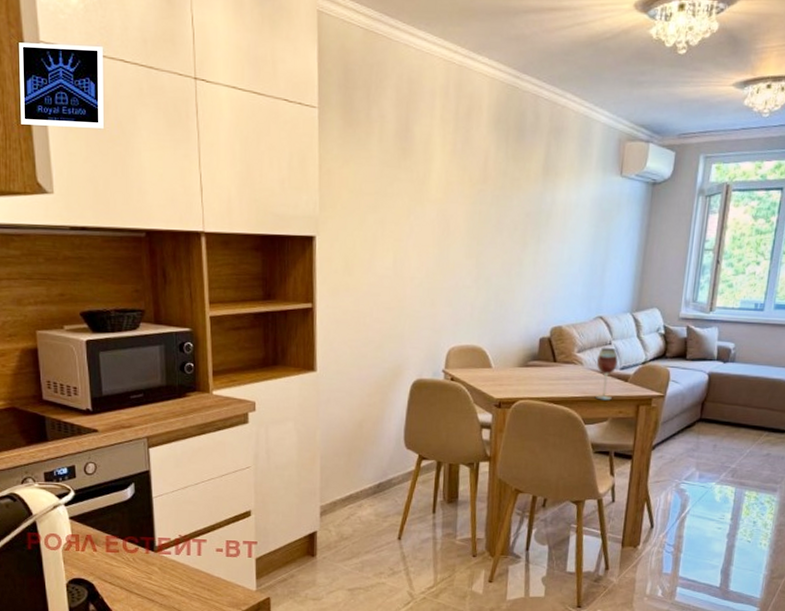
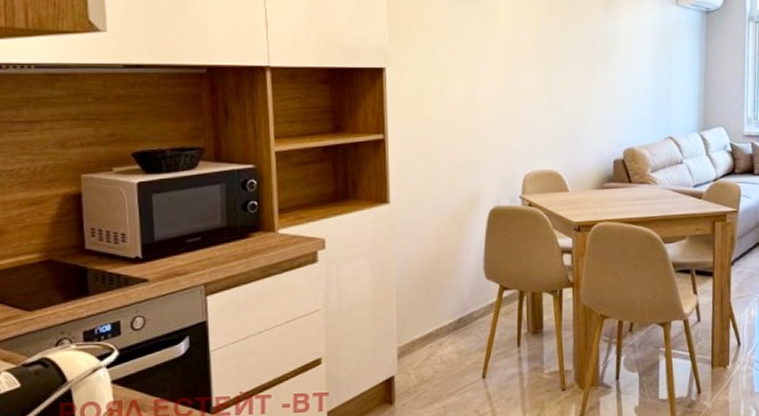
wineglass: present [594,347,618,400] -> none [670,166,690,218]

